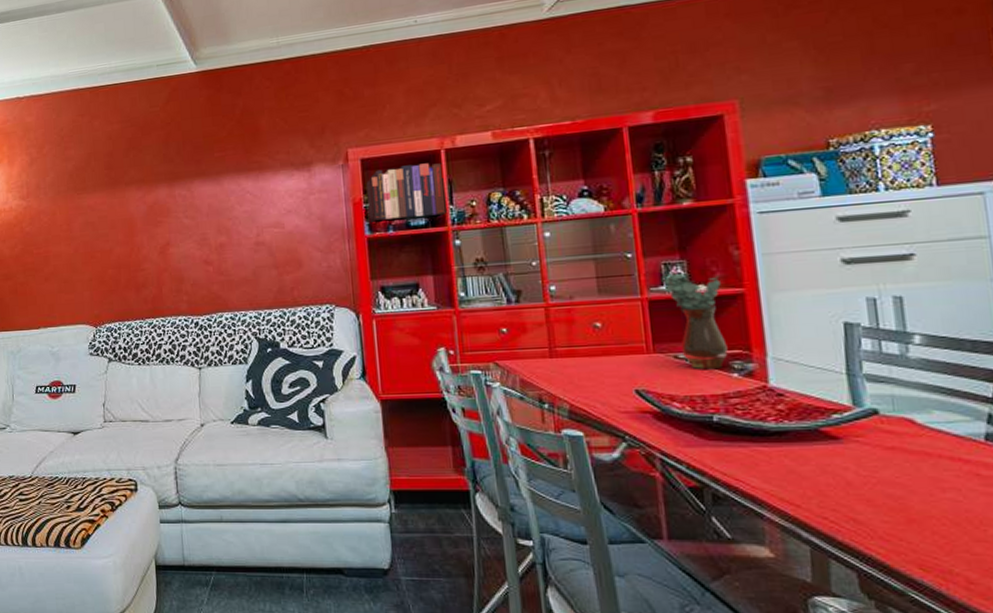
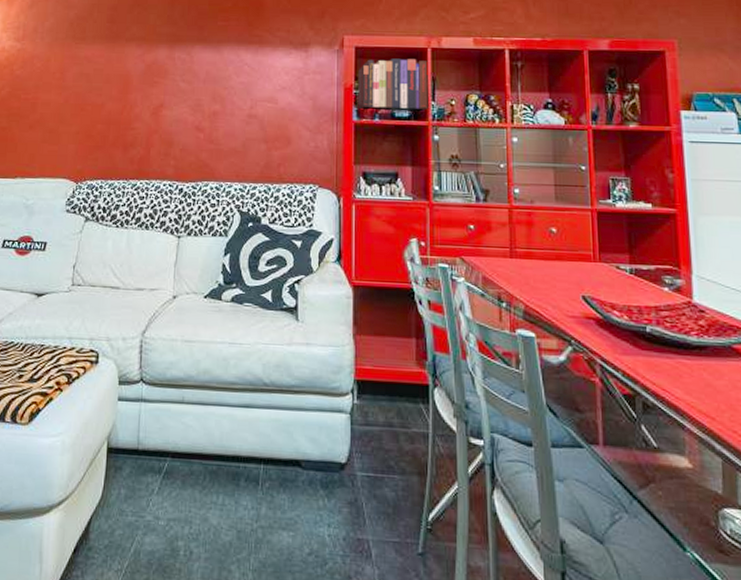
vase: present [659,271,728,370] -> none [607,185,661,283]

